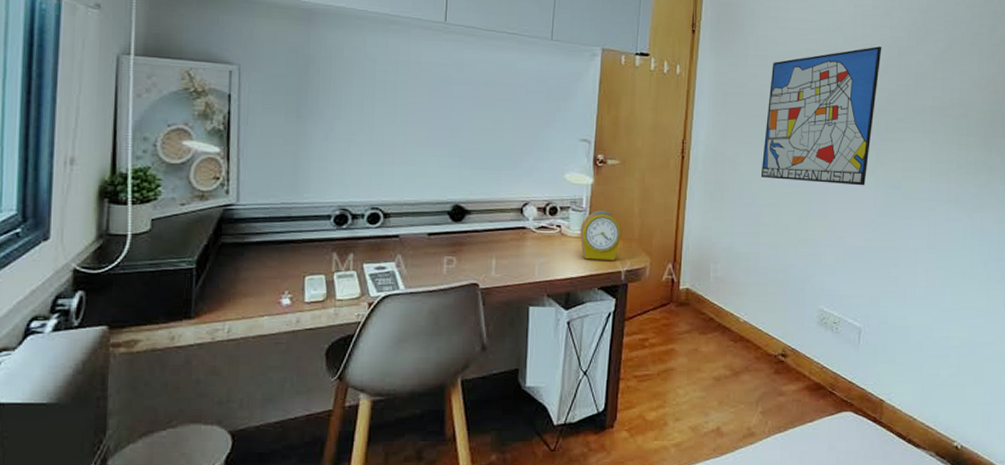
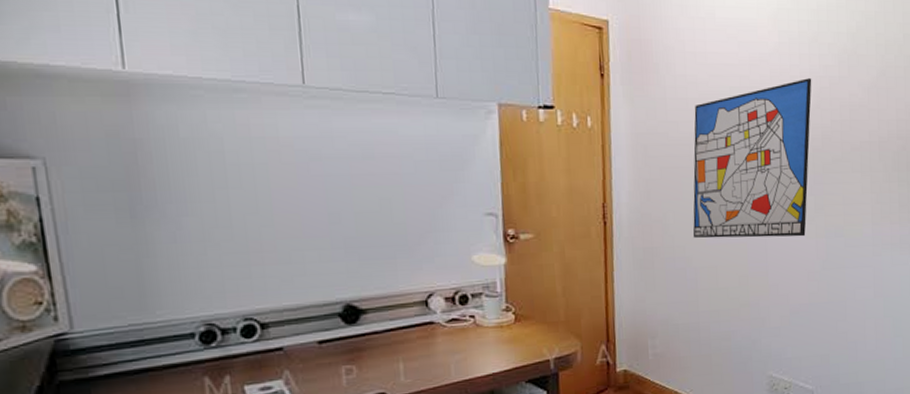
alarm clock: present [580,210,622,260] -> none [497,293,545,351]

